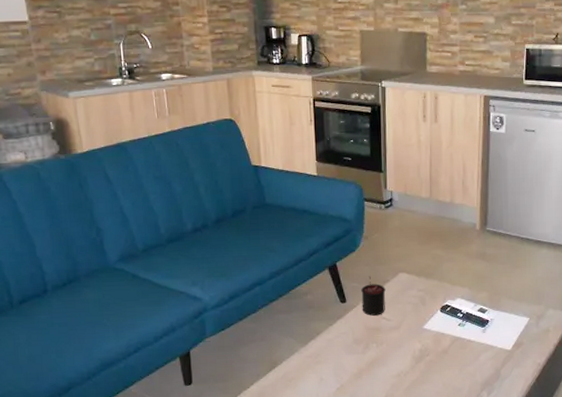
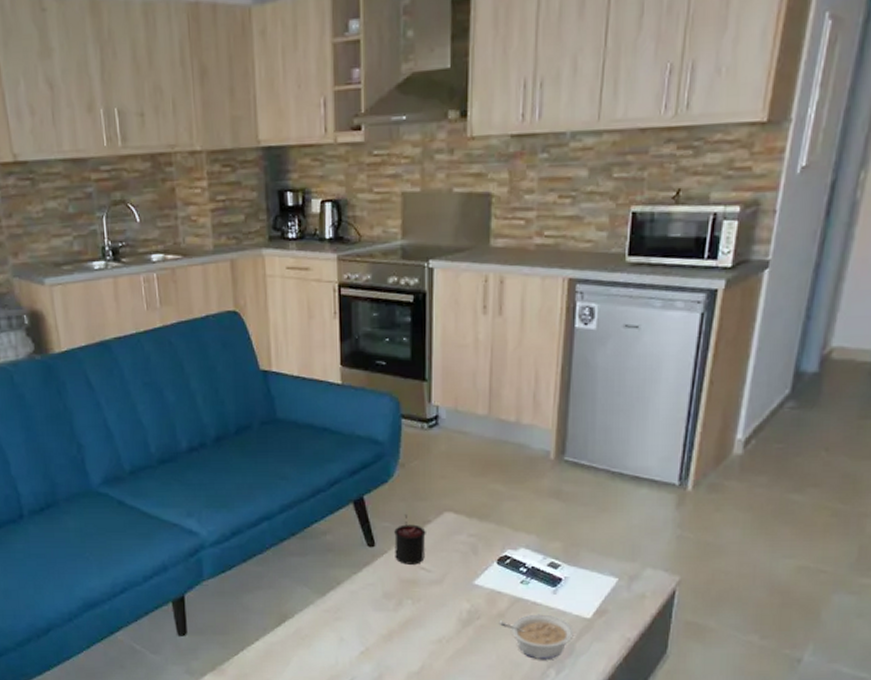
legume: none [443,349,499,384] -> present [499,614,574,659]

